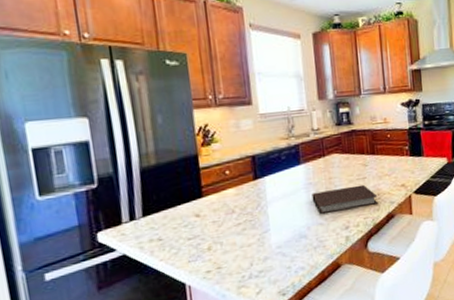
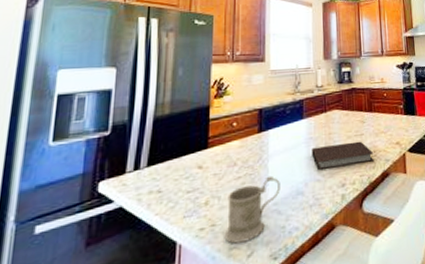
mug: none [230,221,283,283] -> present [224,175,281,244]

